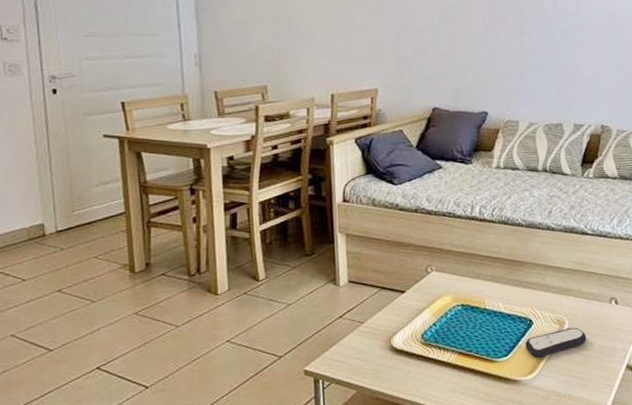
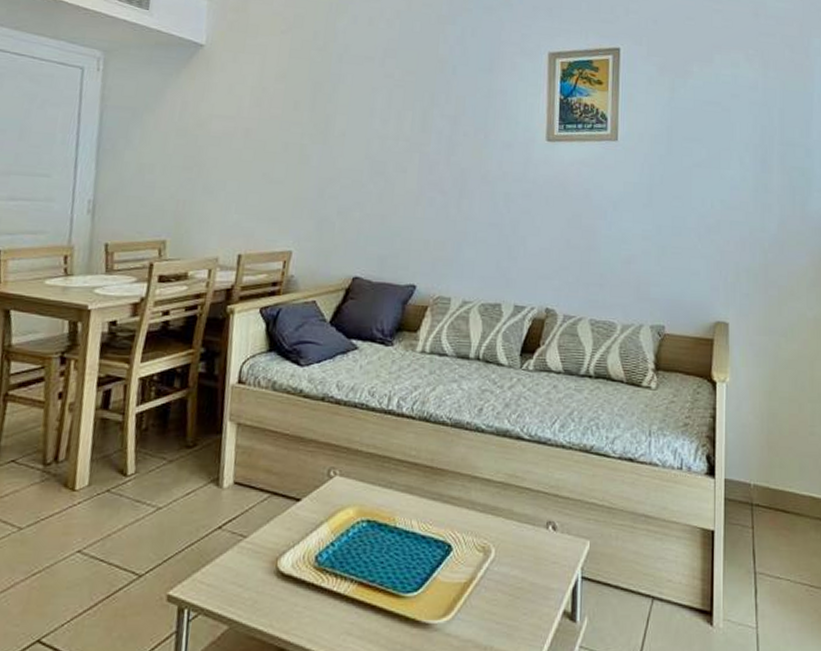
remote control: present [525,327,586,358] -> none [441,557,516,595]

